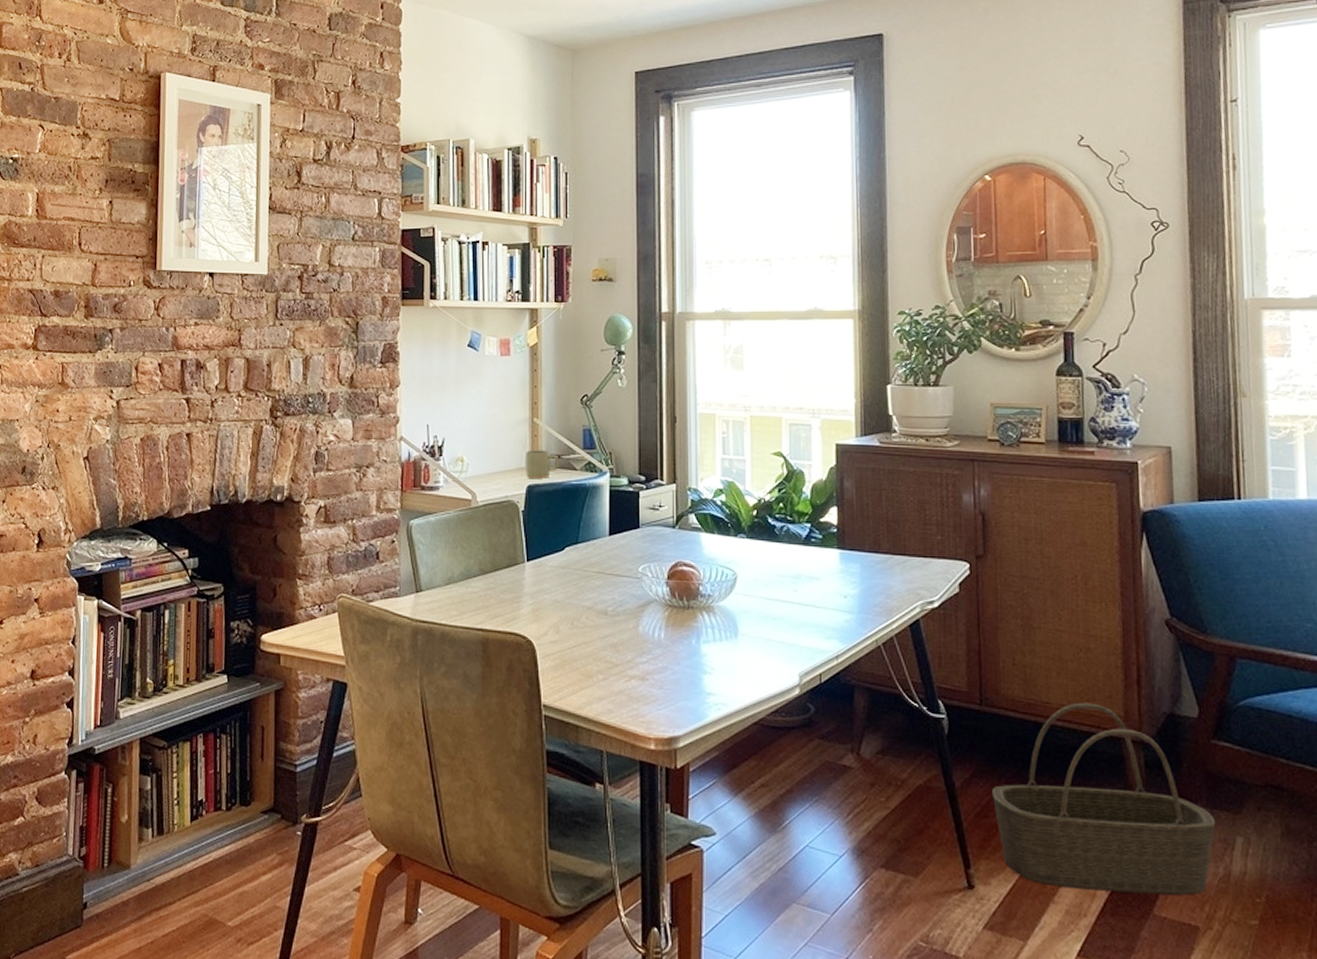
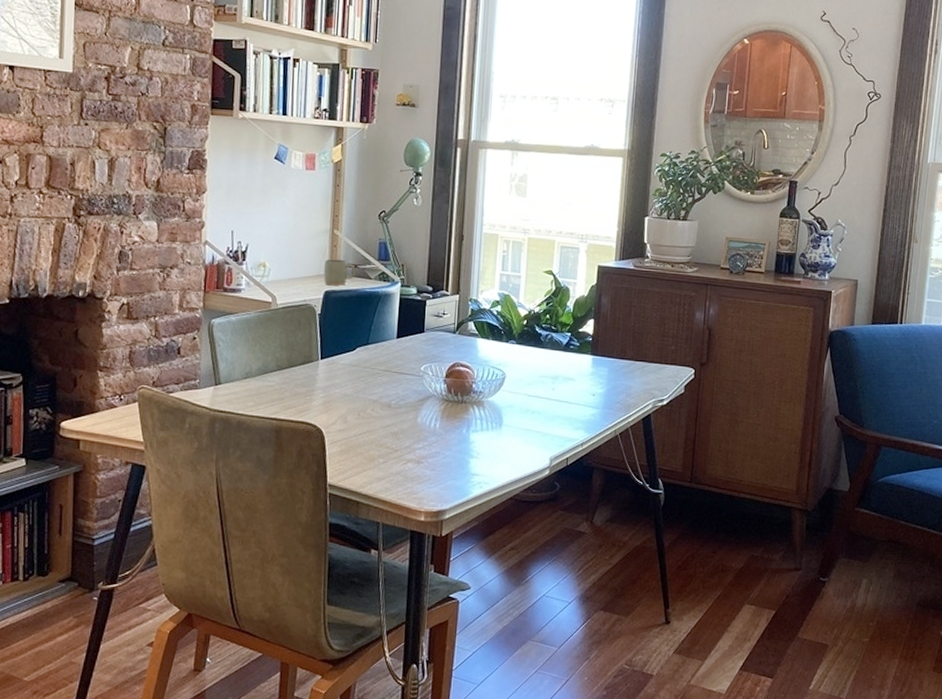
basket: present [992,702,1216,895] -> none [691,480,850,623]

